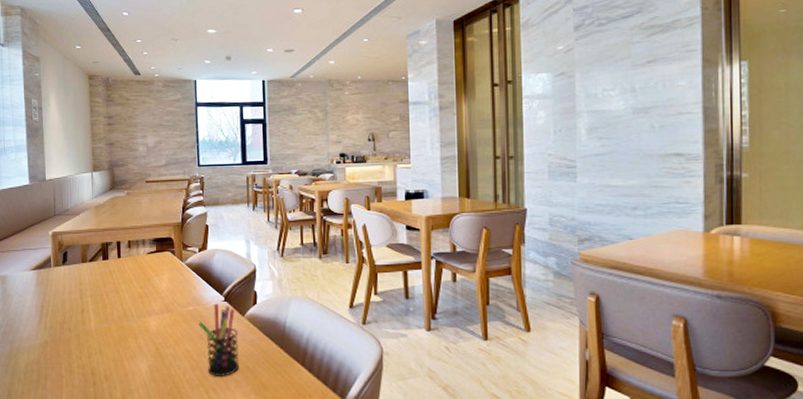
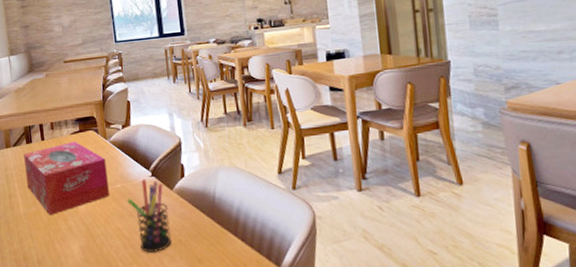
tissue box: none [99,261,181,333] -> present [24,142,109,216]

